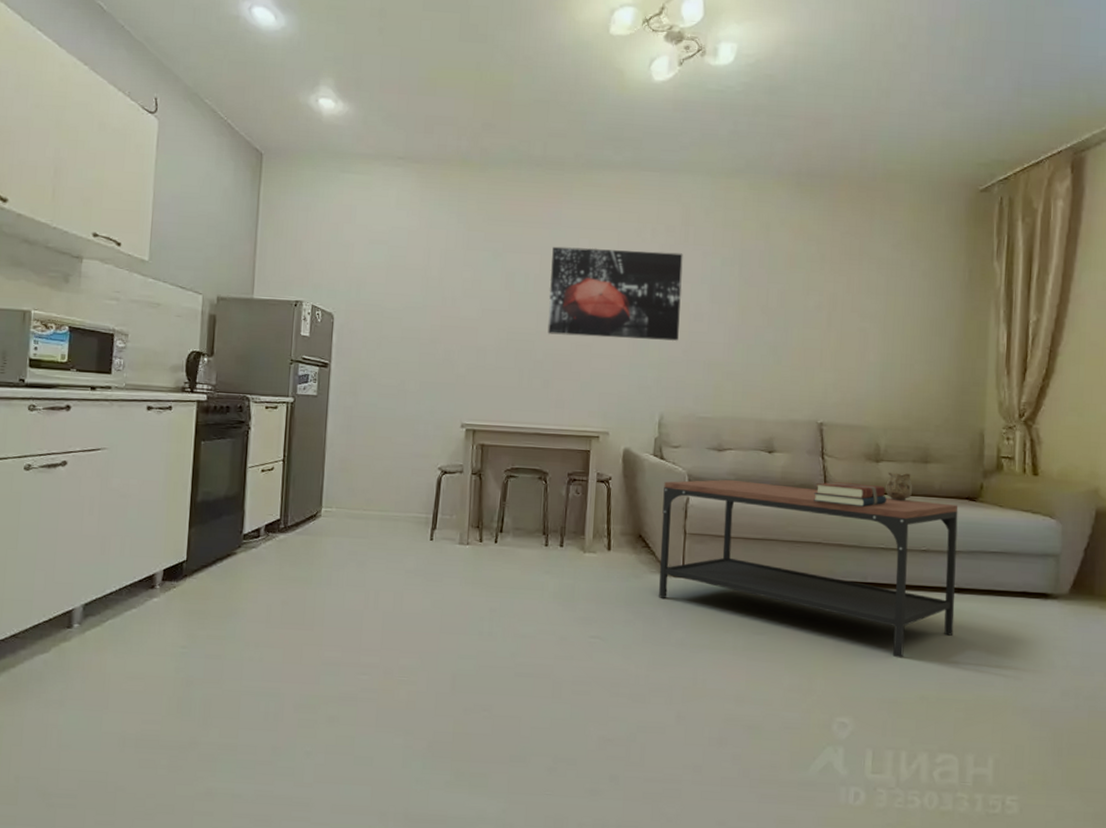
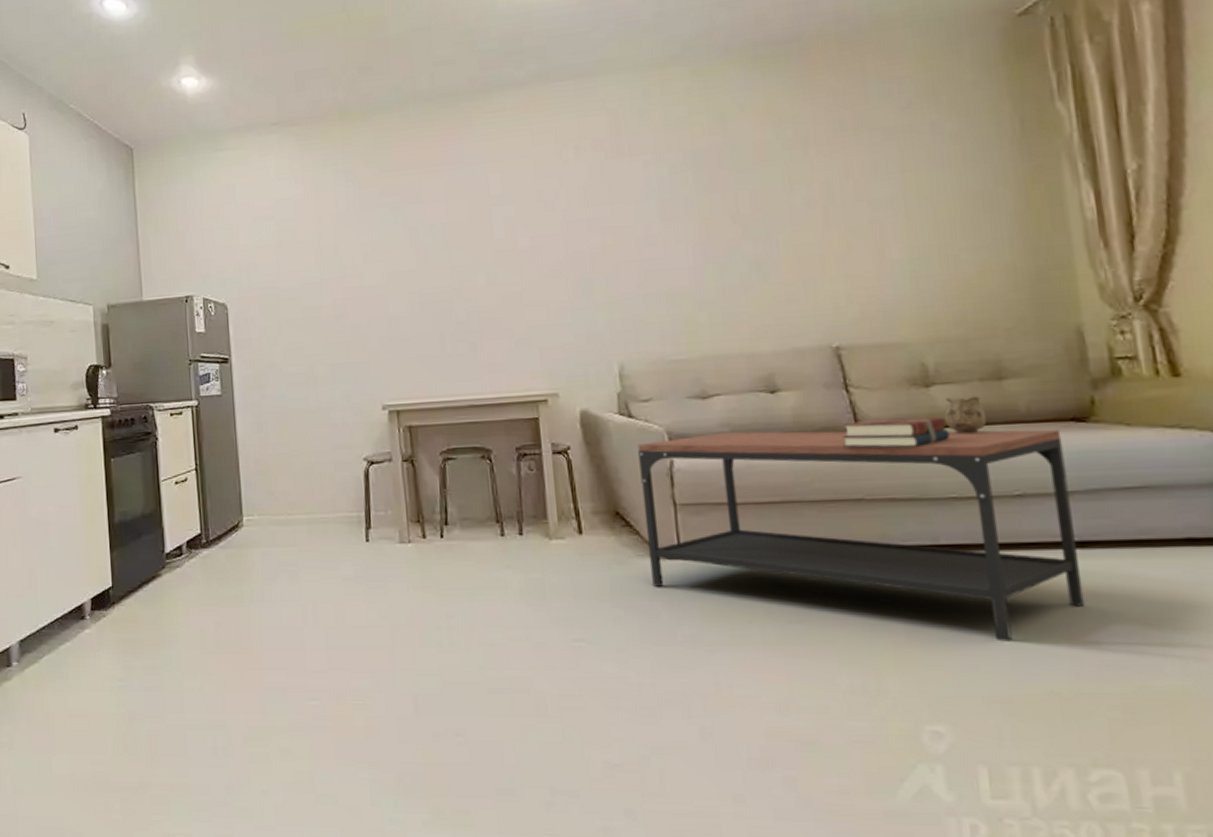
wall art: present [547,246,683,342] -> none [458,169,629,289]

